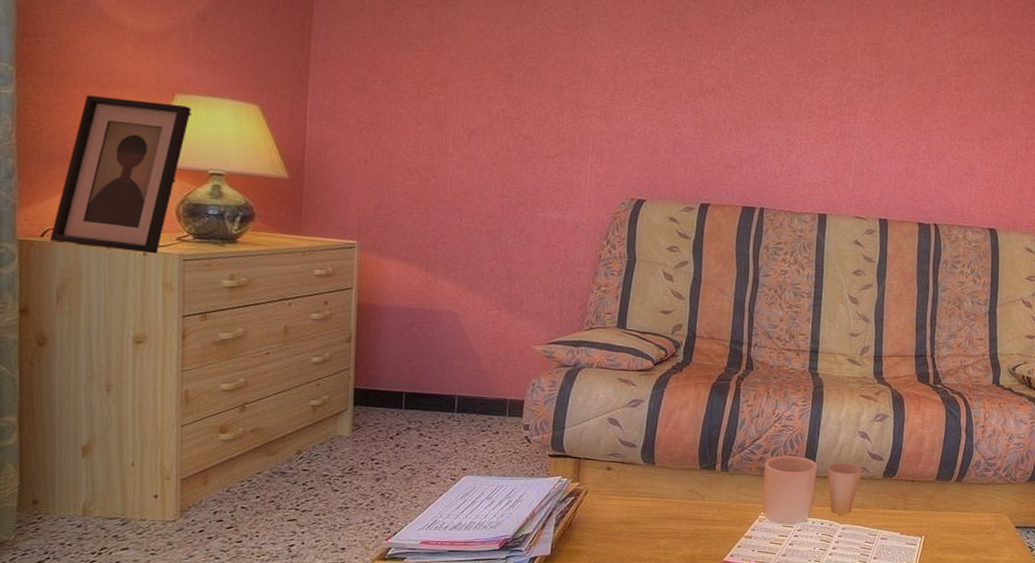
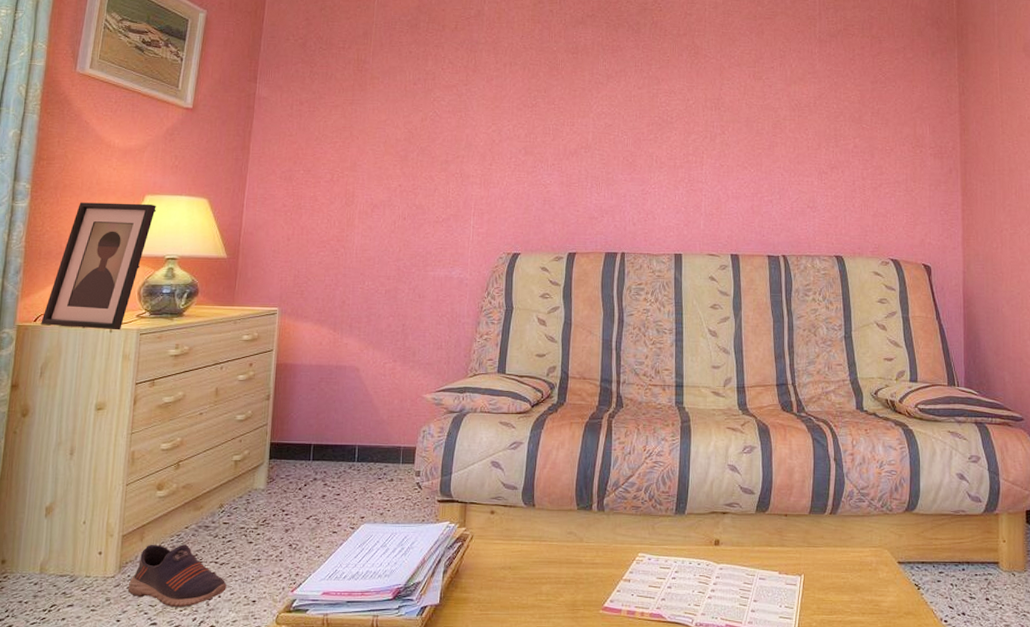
shoe: none [193,489,310,554] -> present [127,544,227,608]
mug: present [761,455,818,525] -> none [638,493,690,566]
cup: present [827,462,863,515] -> none [700,497,735,554]

